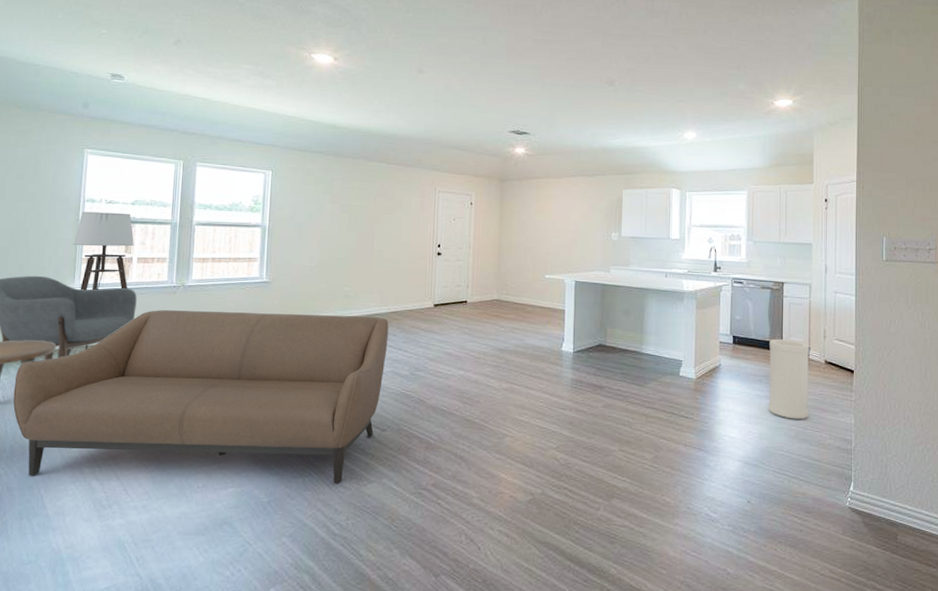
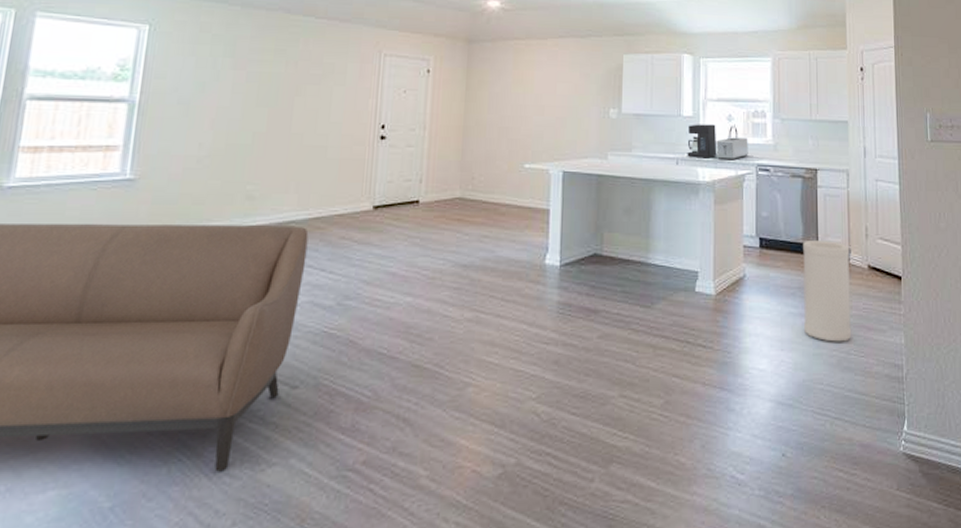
coffee maker: none [674,245,699,273] -> present [687,124,717,159]
toaster: none [699,256,725,275] -> present [717,137,748,161]

